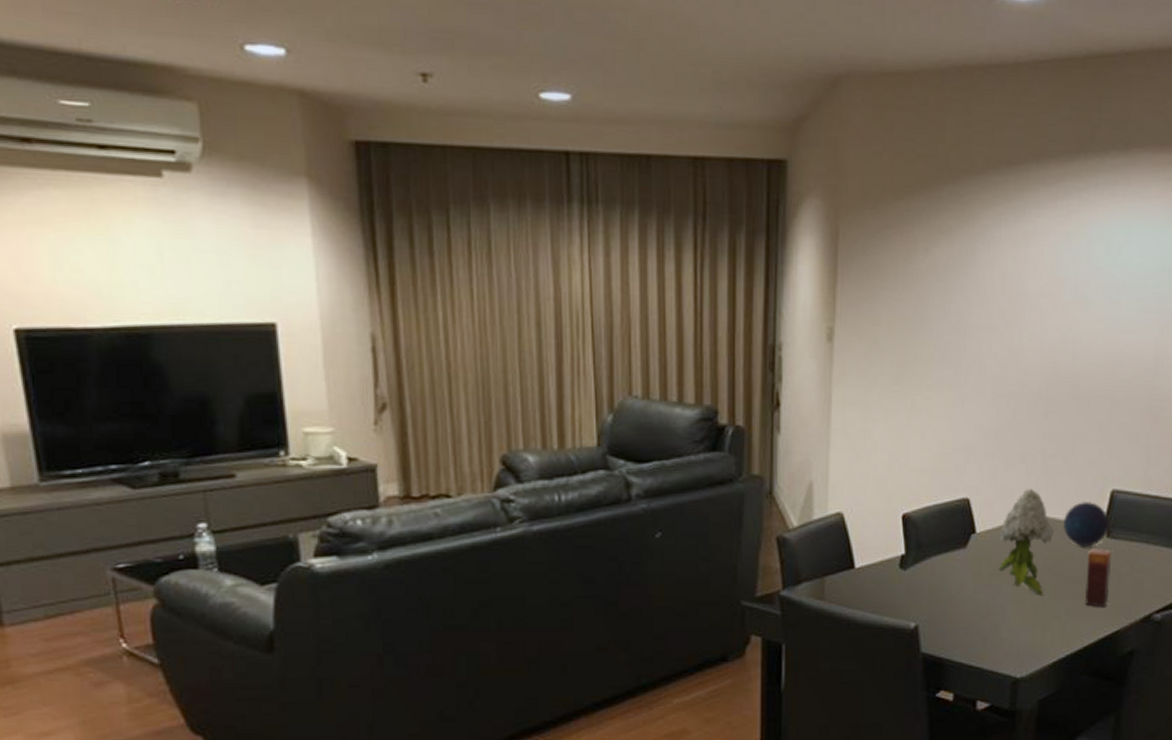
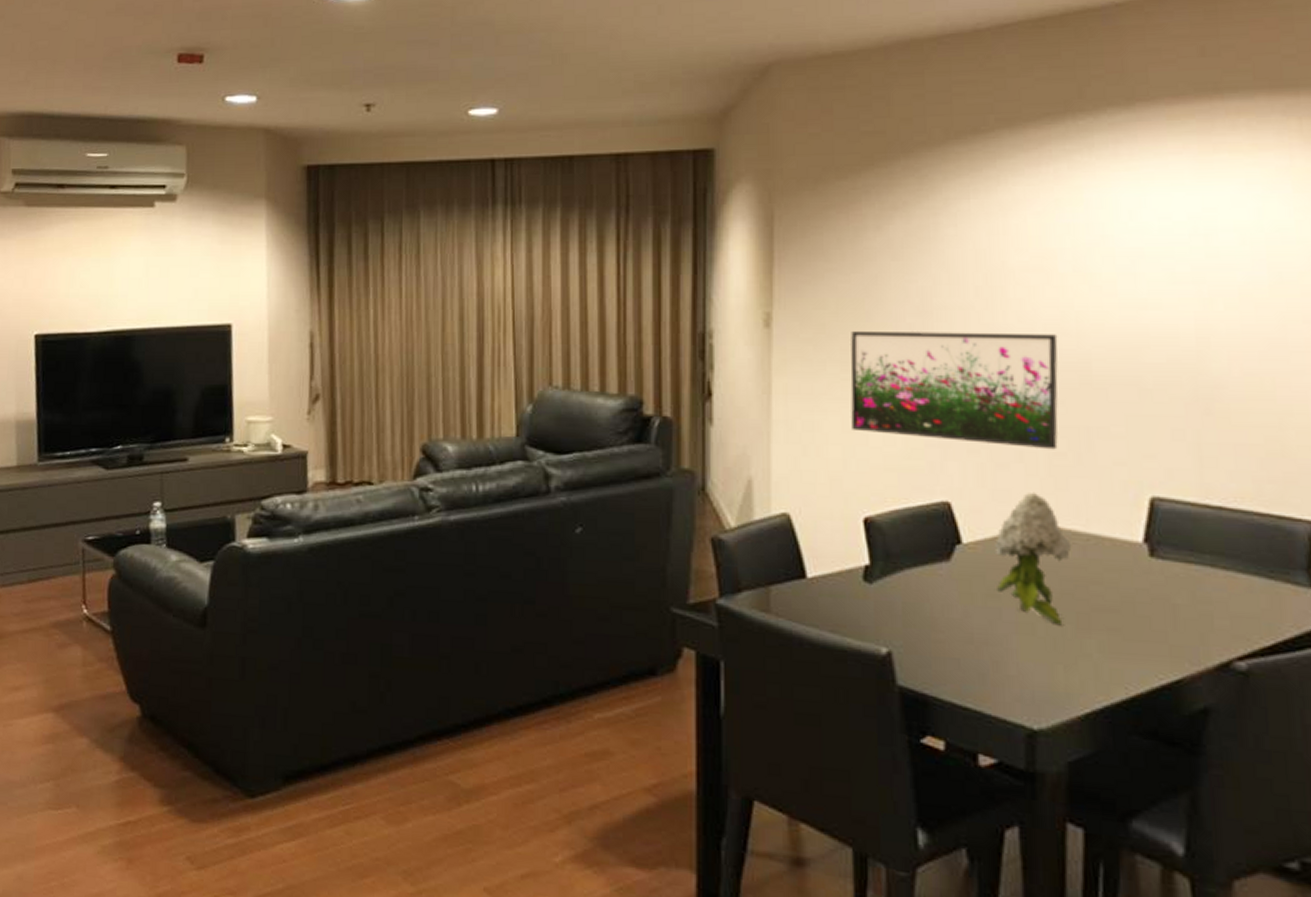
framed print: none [896,347,1058,453] -> present [850,331,1058,450]
decorative orb: present [1063,501,1110,548] -> none [1082,509,1153,568]
candle: present [1084,549,1111,607] -> none [1123,570,1162,647]

